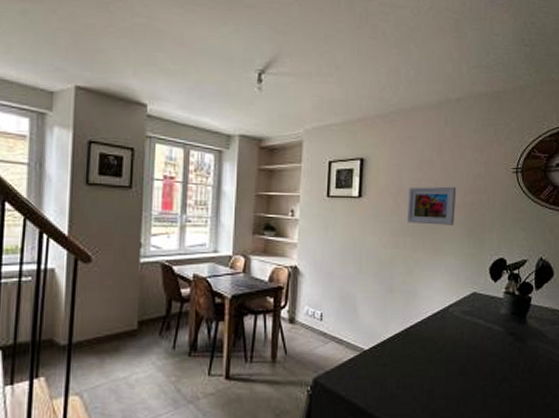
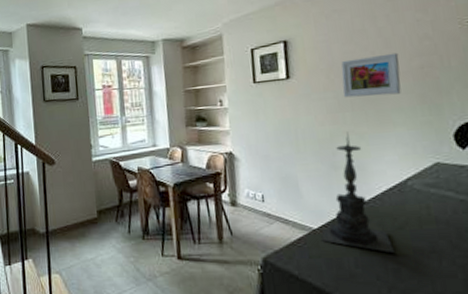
candle holder: none [371,256,432,376] -> present [321,132,396,254]

